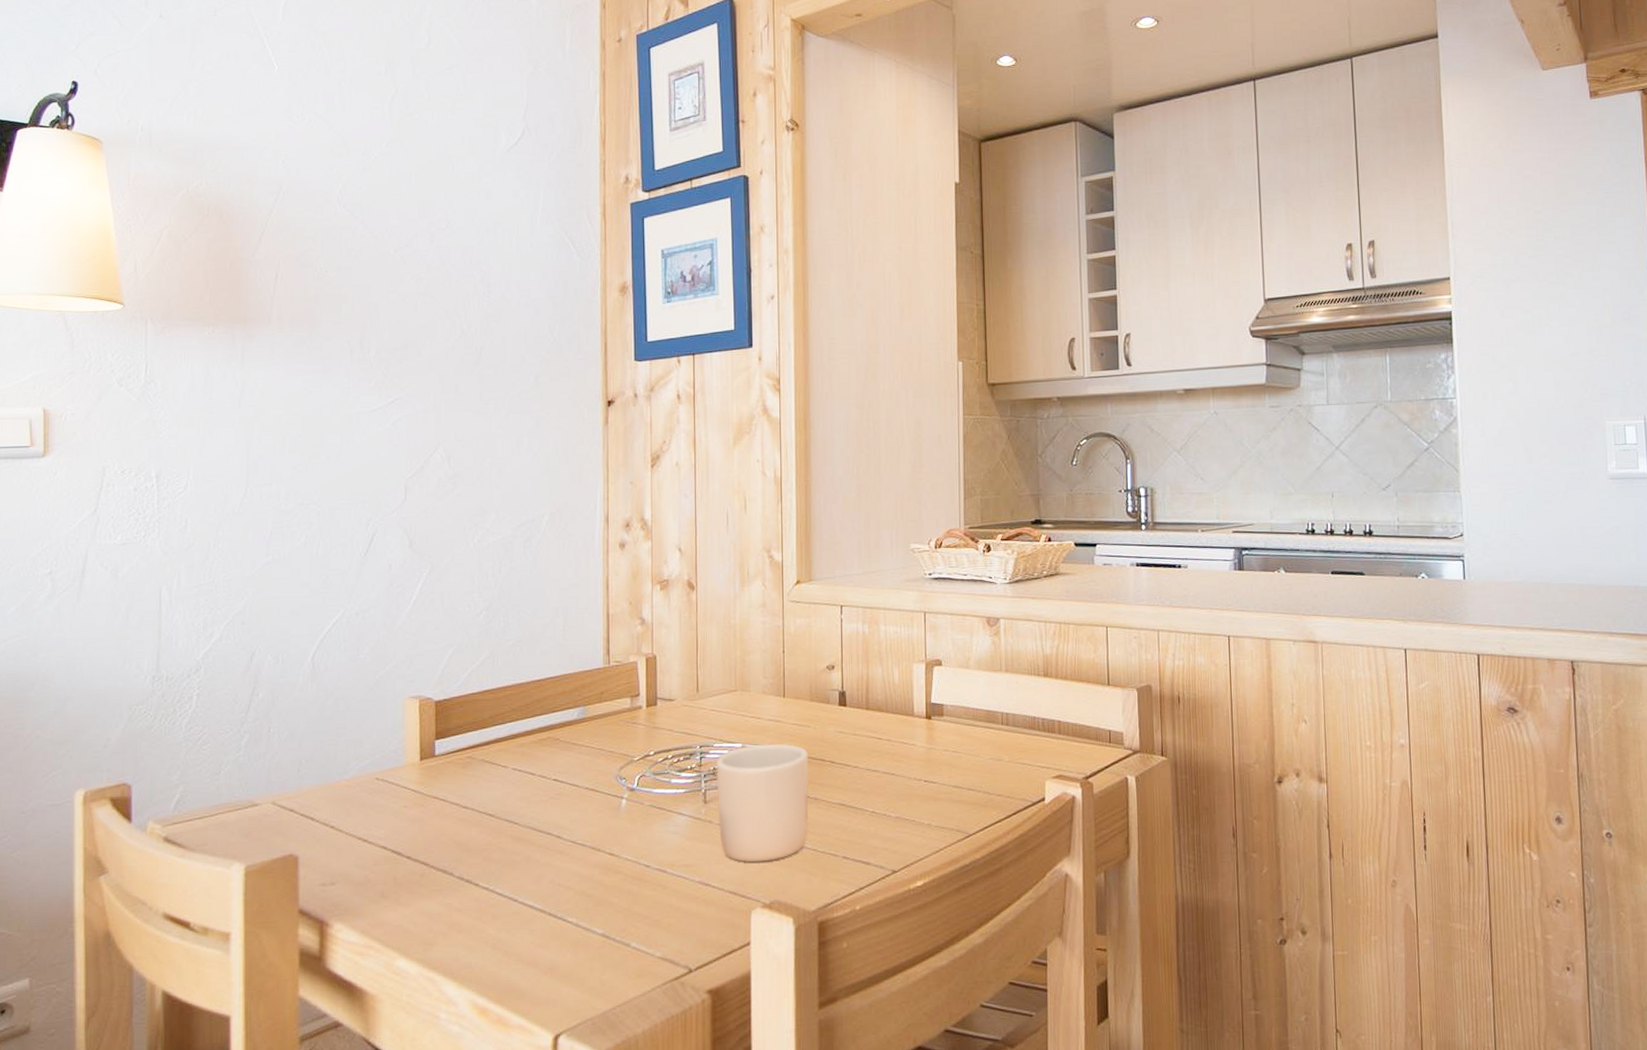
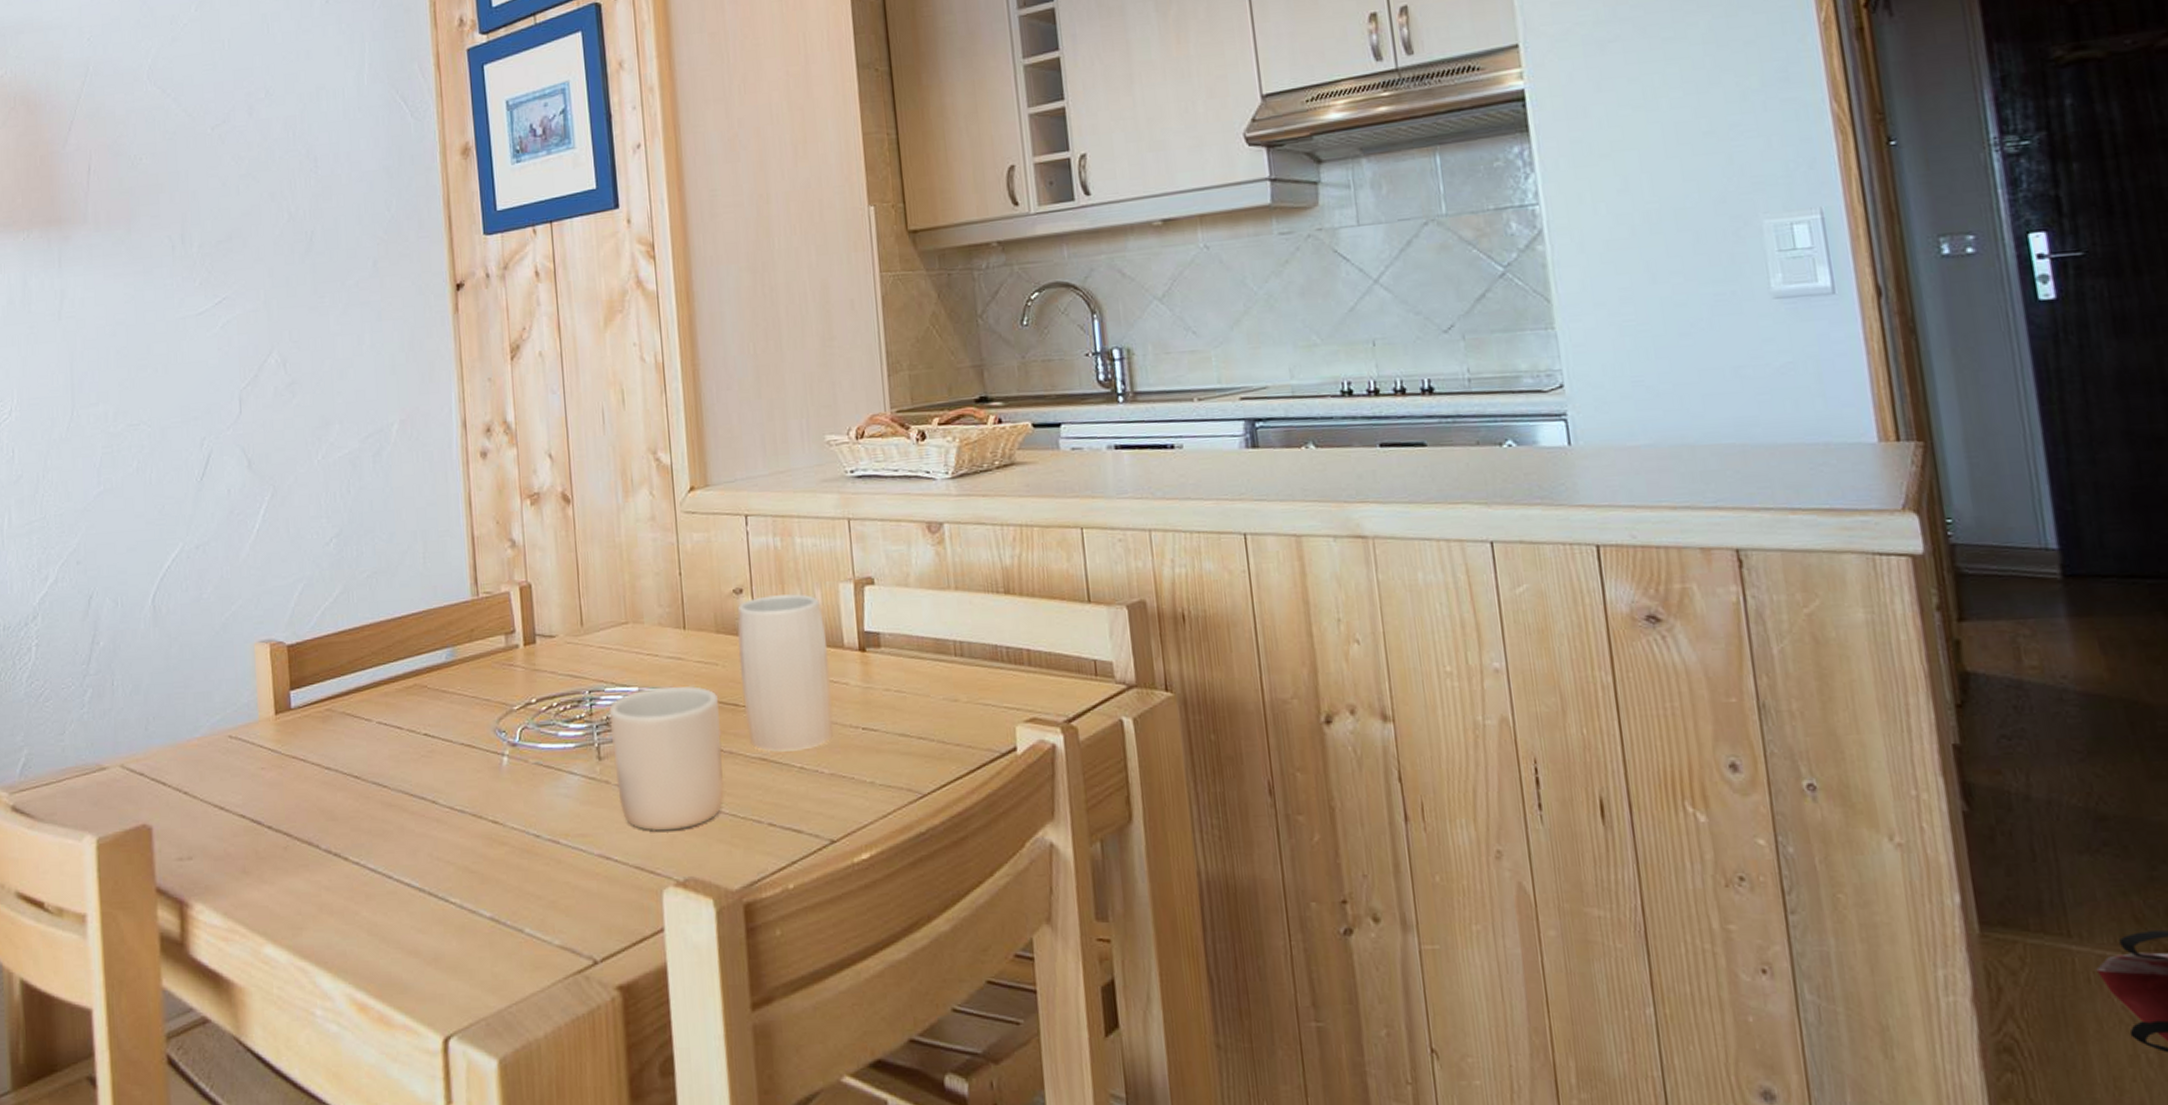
cup: none [827,670,902,799] -> present [737,593,833,752]

